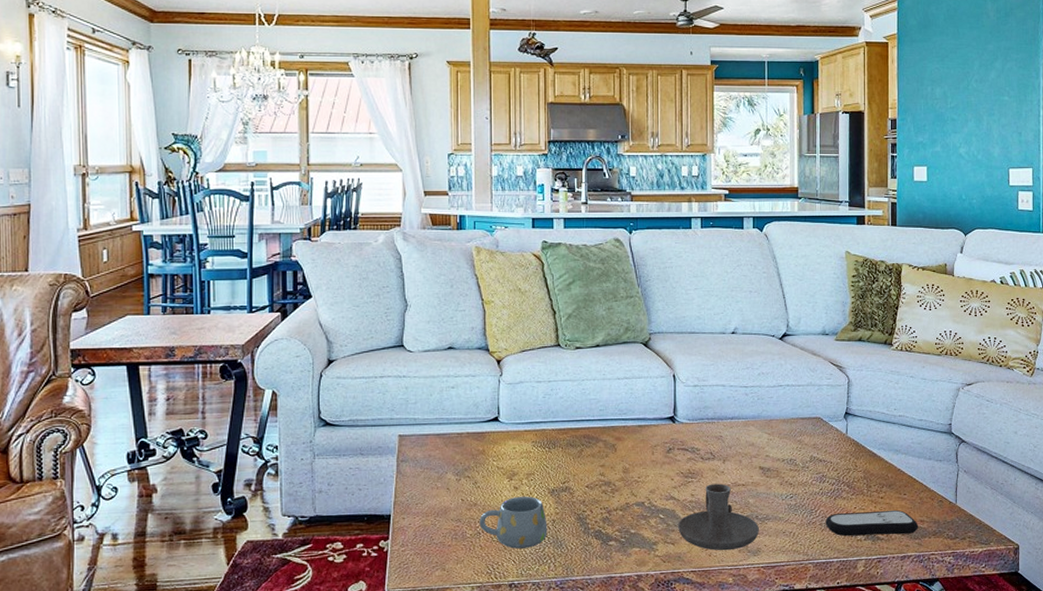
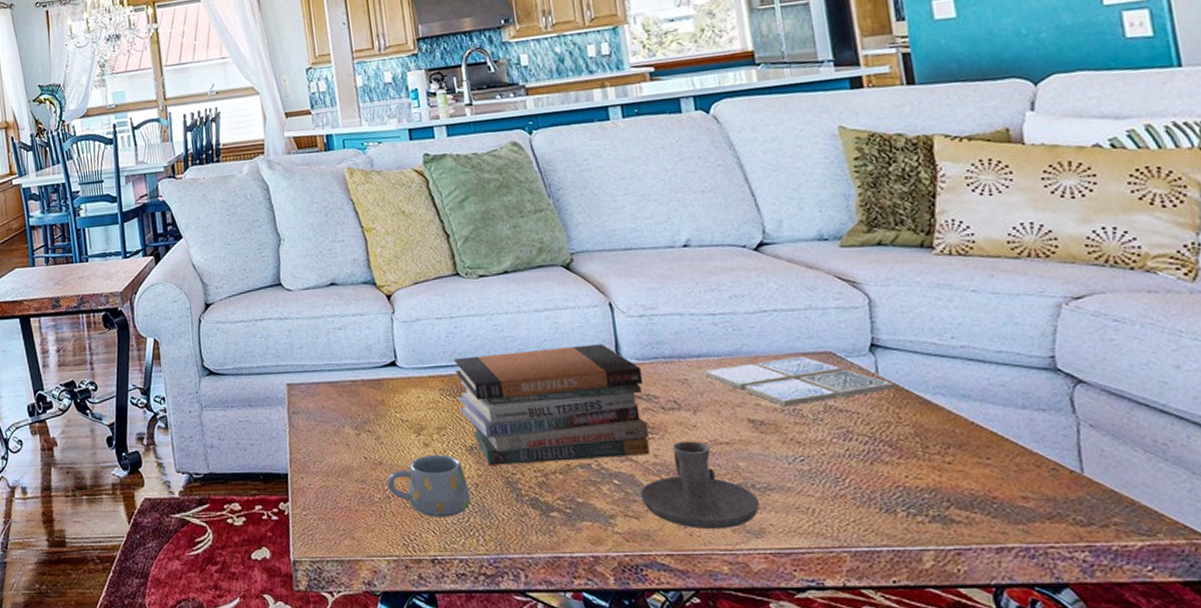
book stack: none [547,407,691,505] -> present [454,344,650,465]
drink coaster: none [735,420,855,458] -> present [705,355,894,407]
remote control: present [825,509,919,537] -> none [860,480,1020,517]

